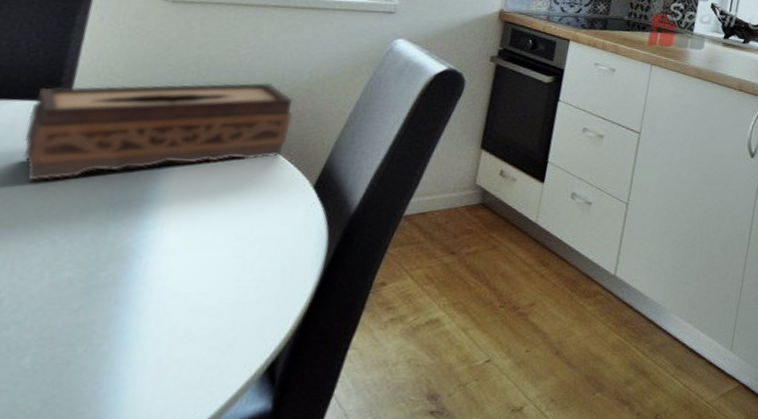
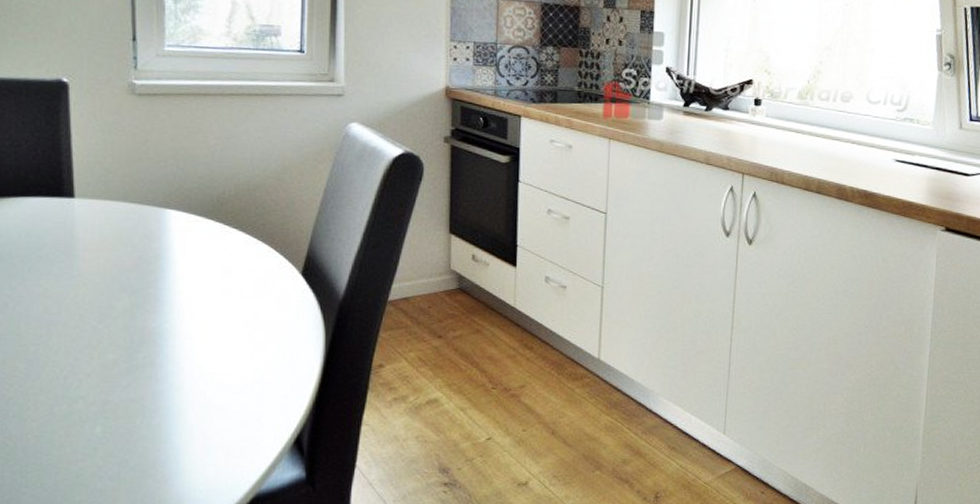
tissue box: present [22,82,293,181] -> none [44,172,269,272]

